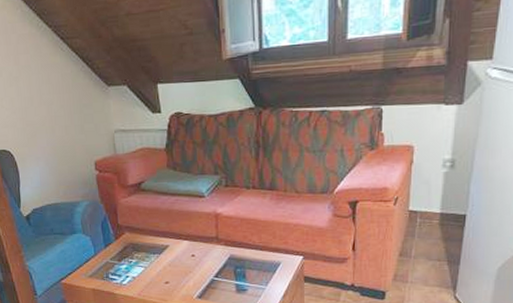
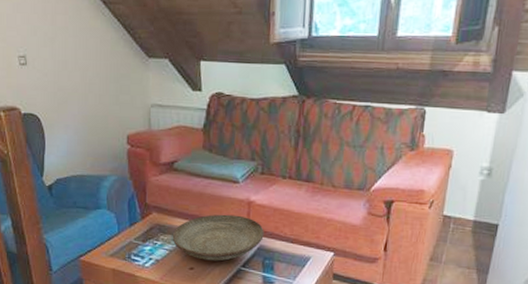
decorative bowl: none [145,228,233,274] -> present [172,214,264,261]

